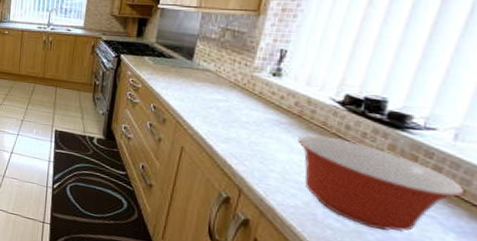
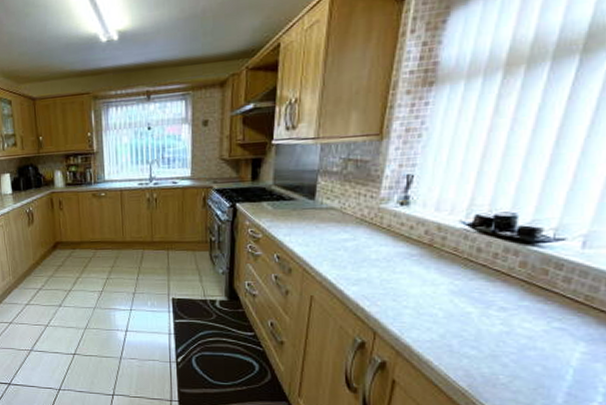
mixing bowl: present [296,134,465,232] -> none [428,262,594,351]

